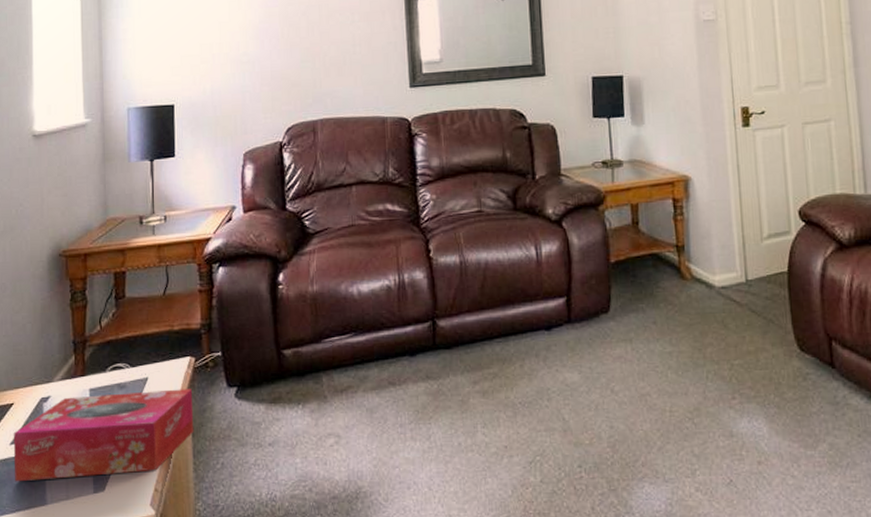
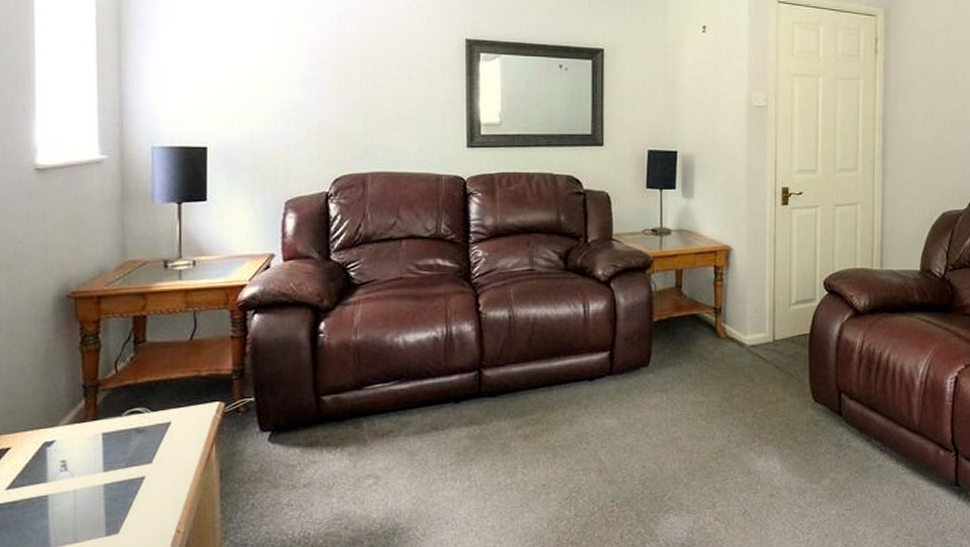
tissue box: present [13,389,194,482] -> none [9,433,222,527]

